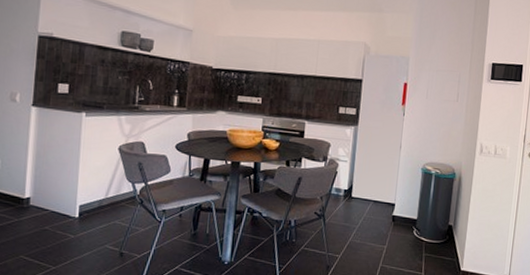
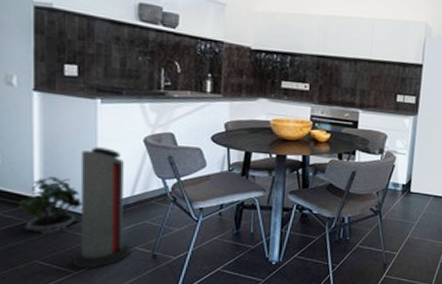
potted plant: none [11,179,64,233] -> present [18,176,82,235]
air purifier: none [51,154,101,265] -> present [73,147,130,269]

